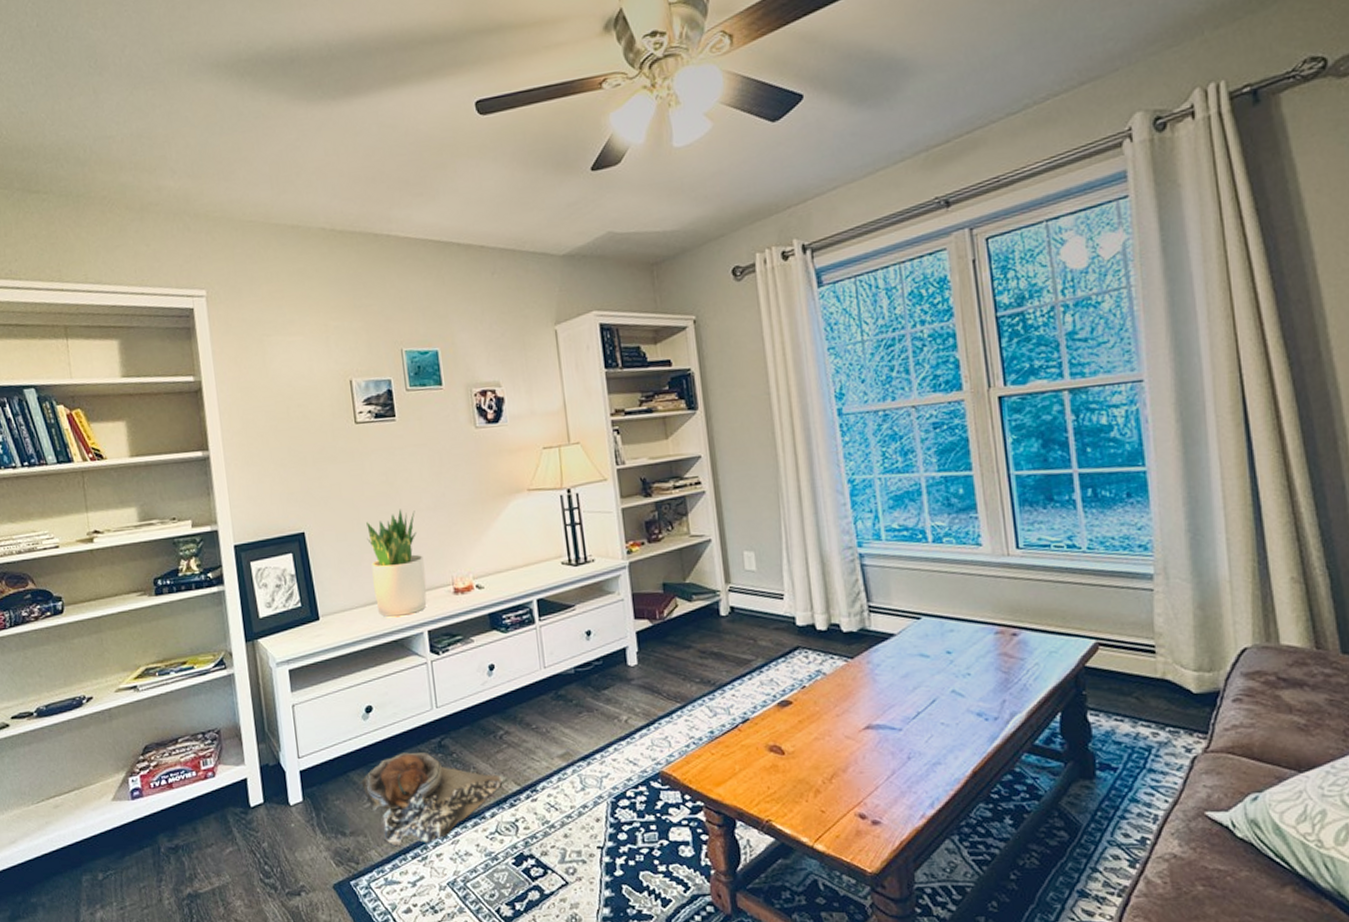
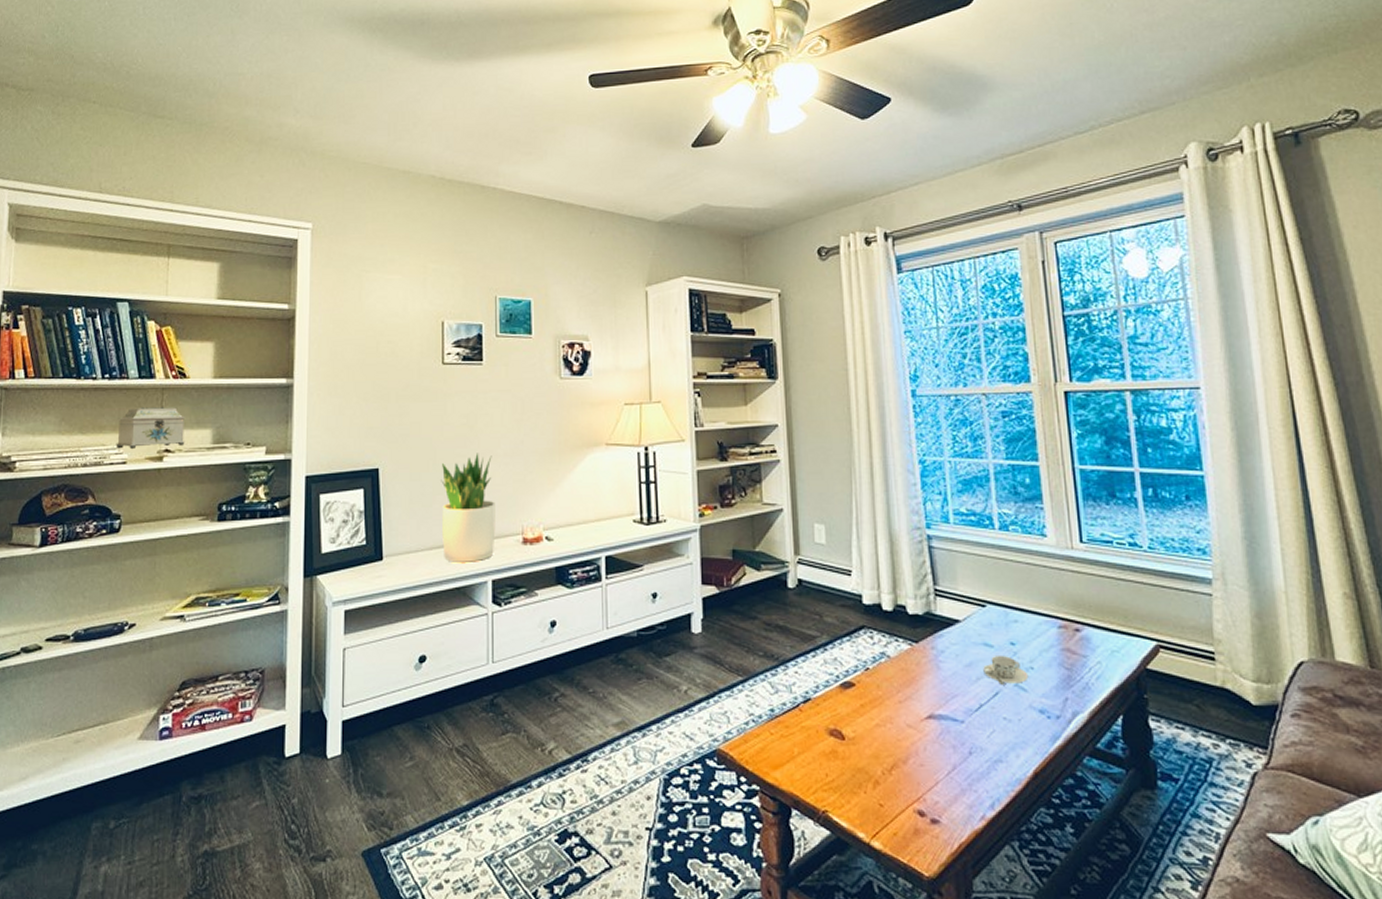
decorative box: none [43,488,113,534] -> present [116,406,186,450]
dog bed: present [357,752,502,847] -> none [401,709,552,813]
teacup: none [919,665,966,692] -> present [983,656,1029,685]

